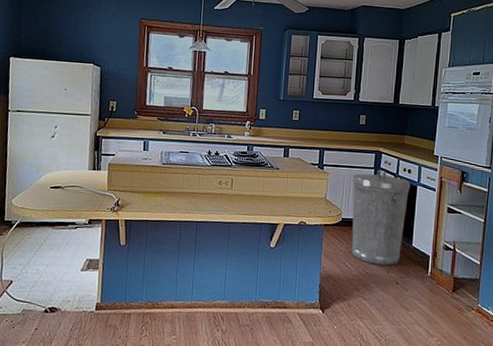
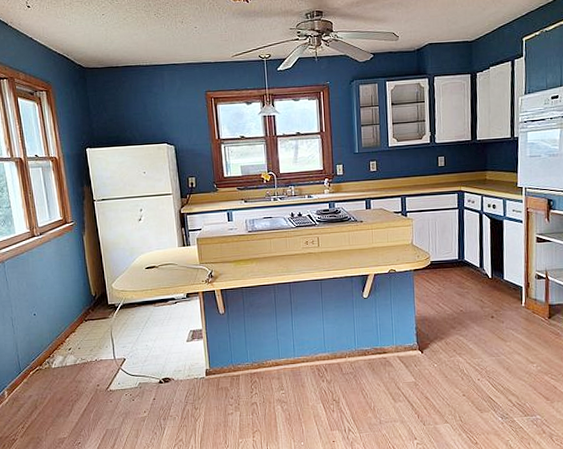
trash can: present [351,169,411,266] -> none [437,208,497,302]

